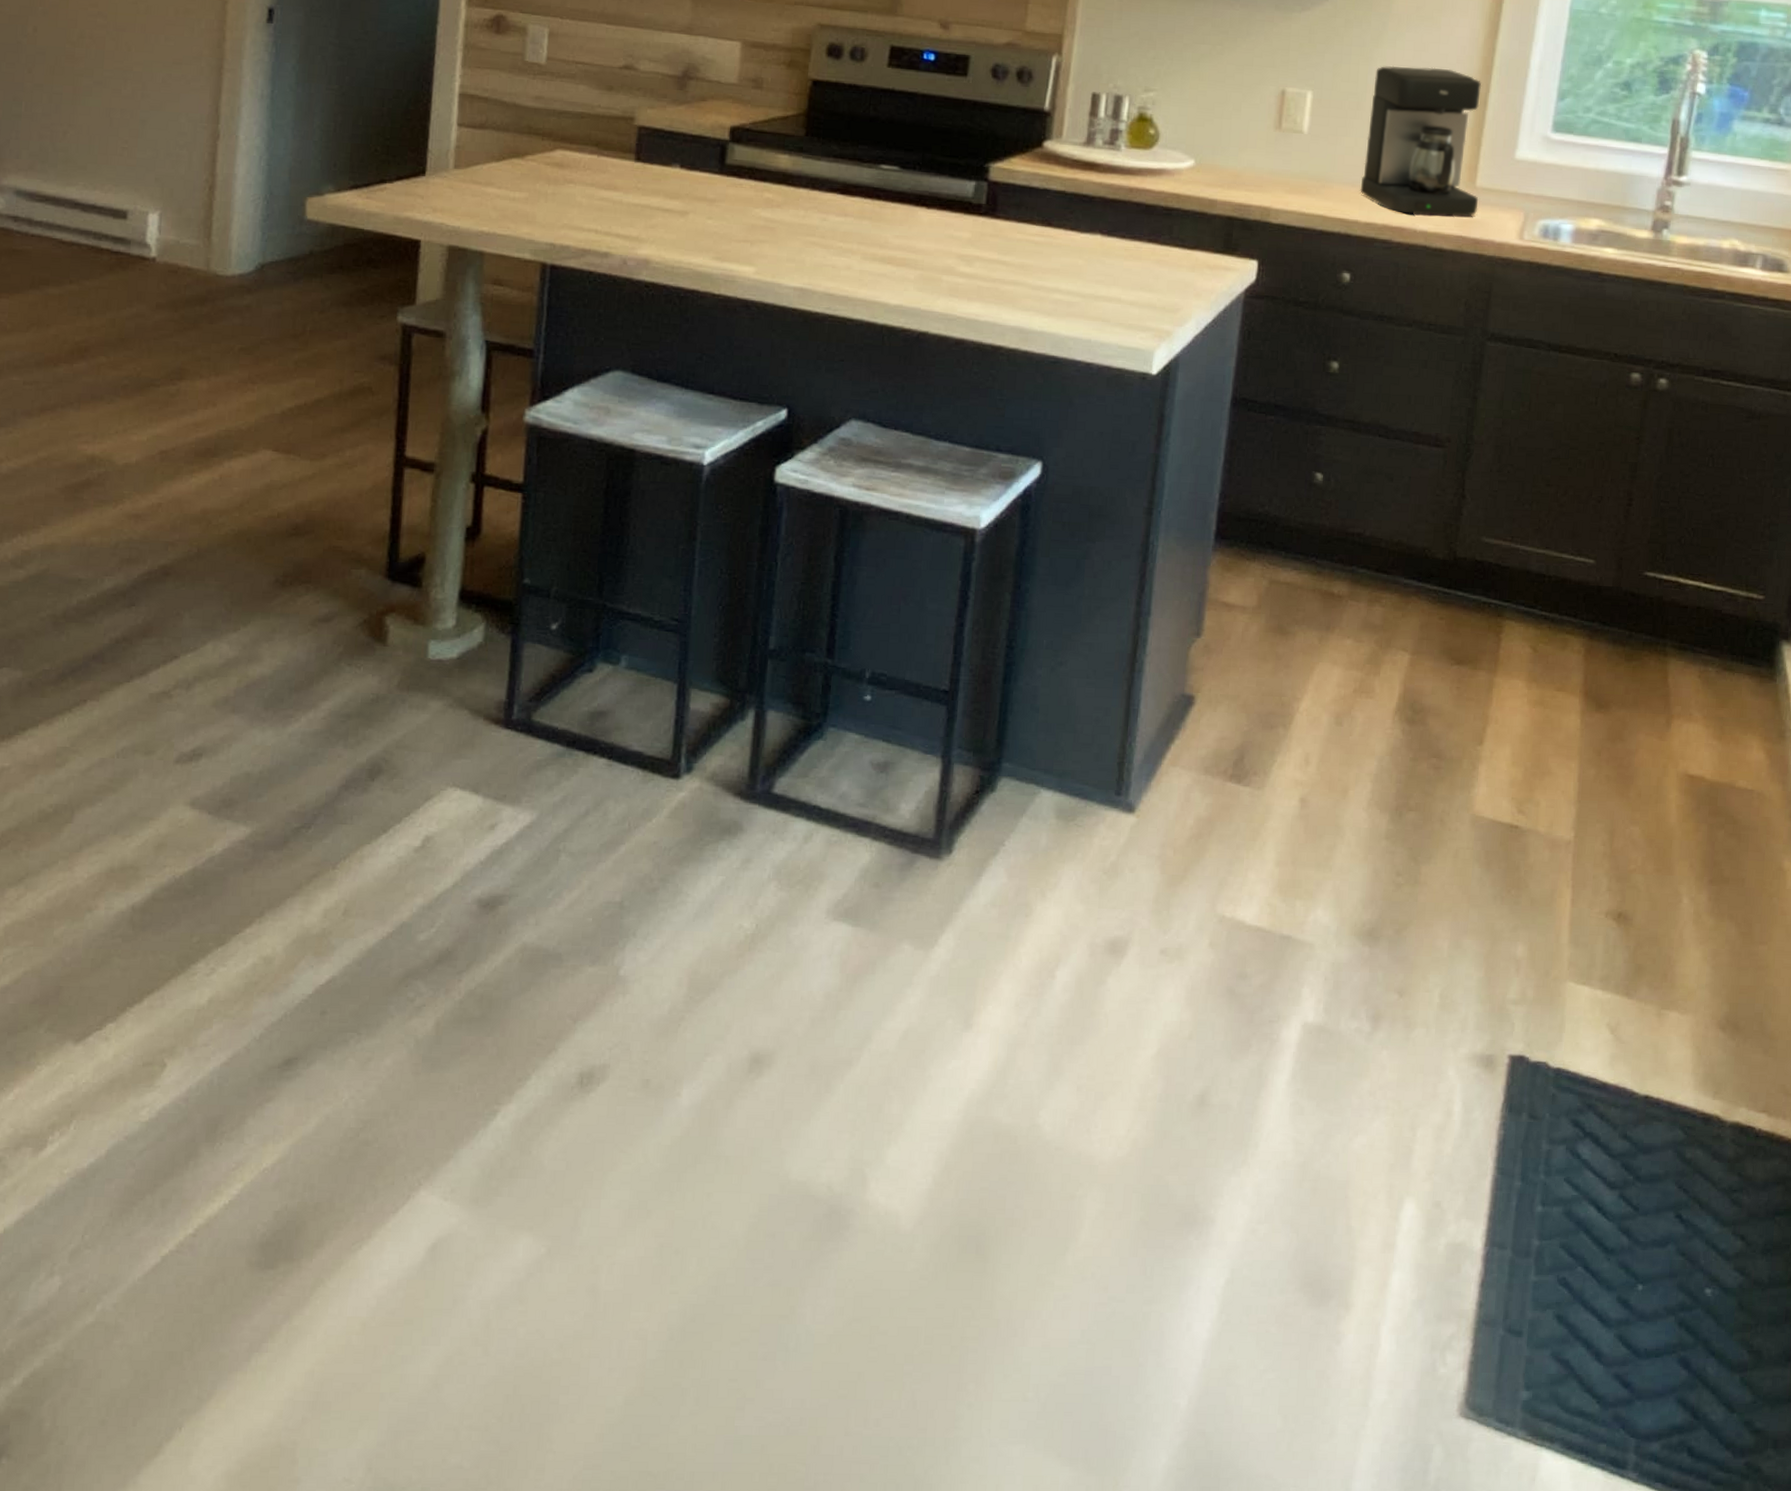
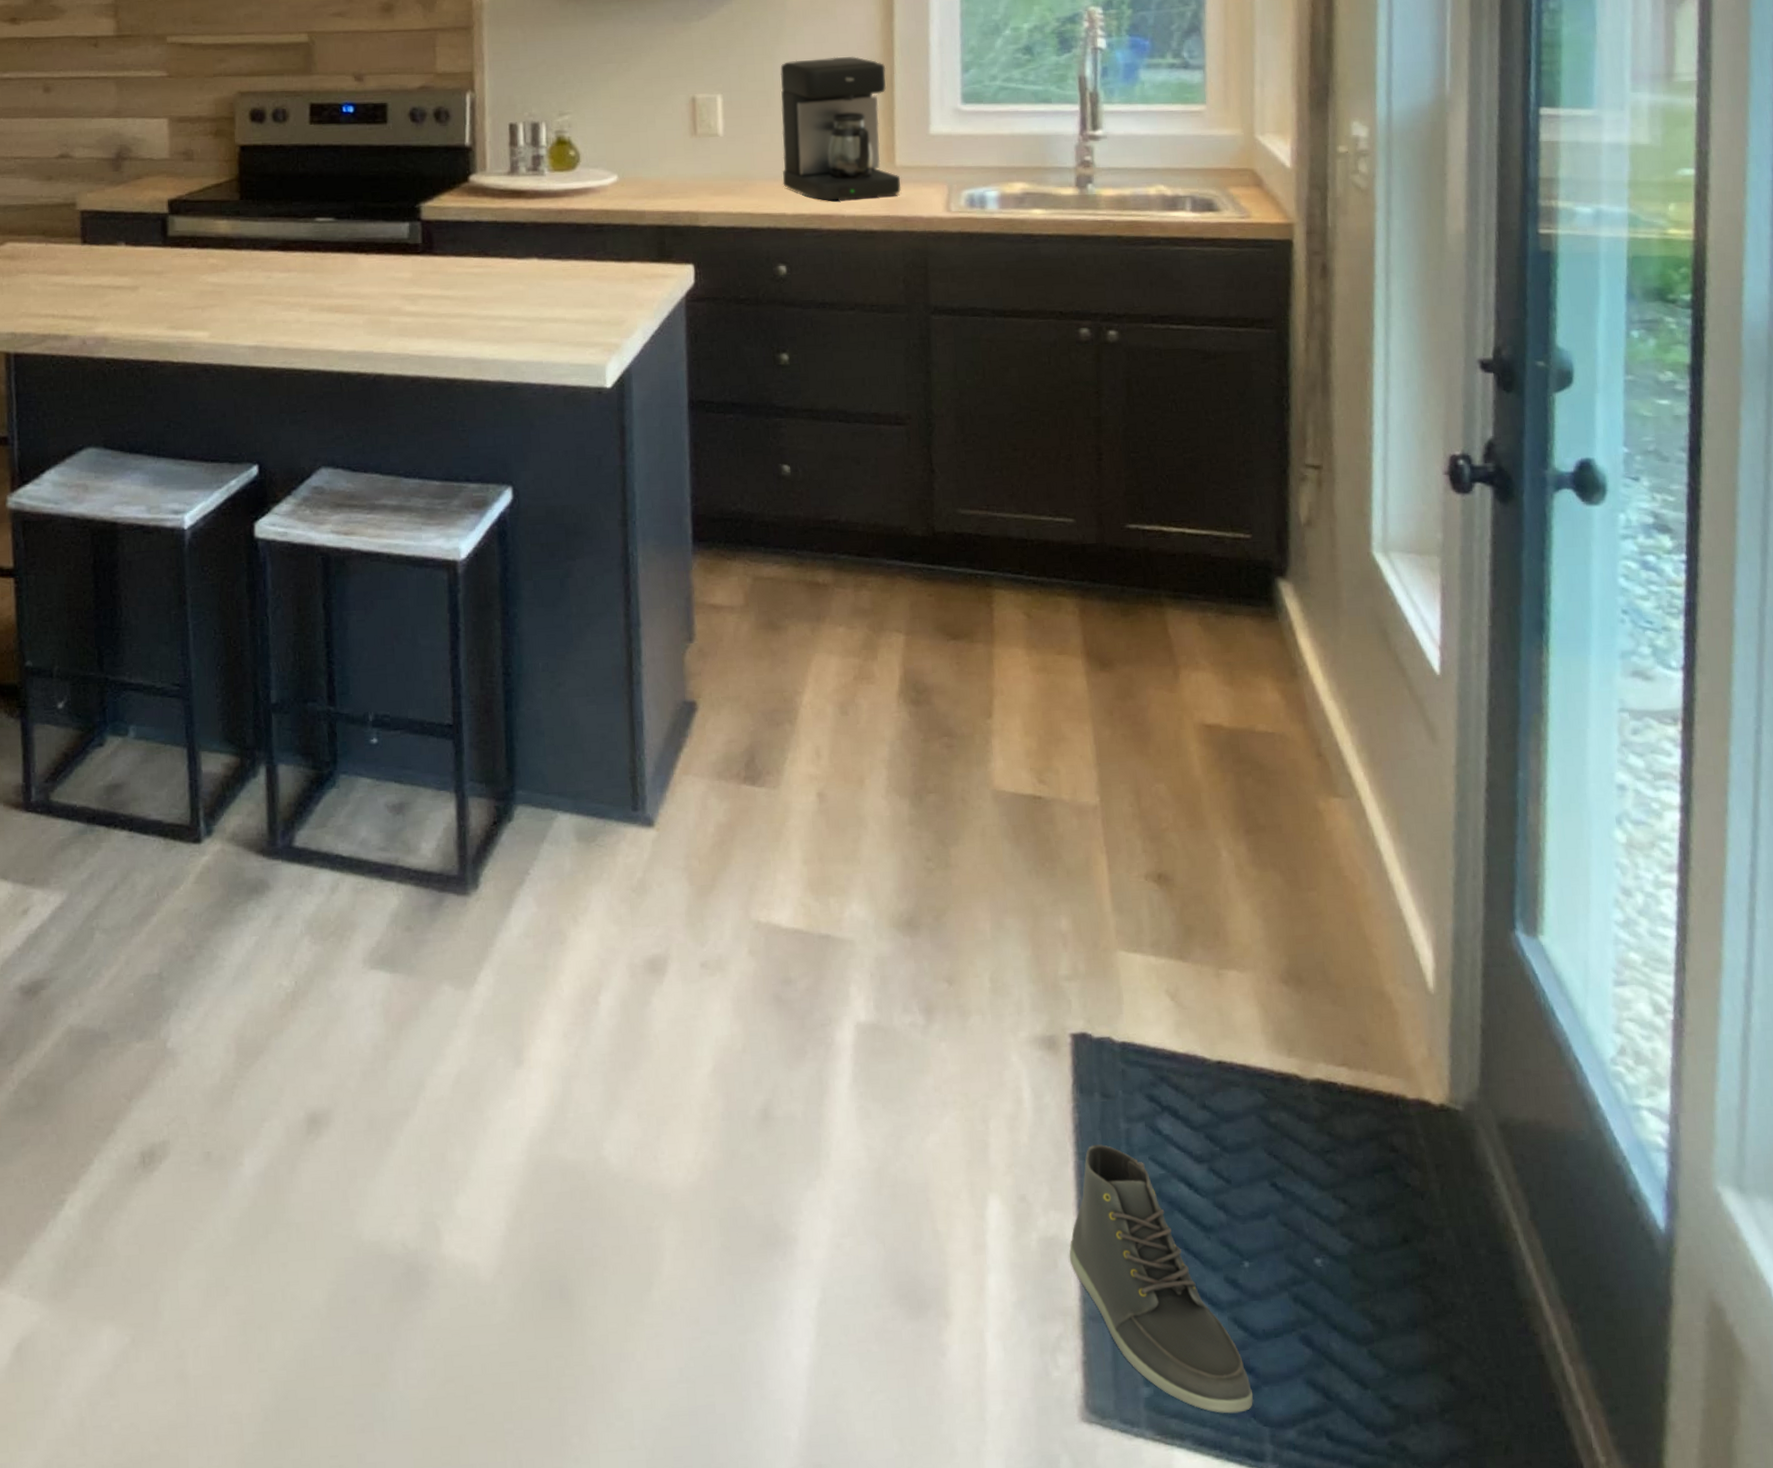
sneaker: none [1473,1162,1626,1423] -> present [1069,1144,1253,1414]

